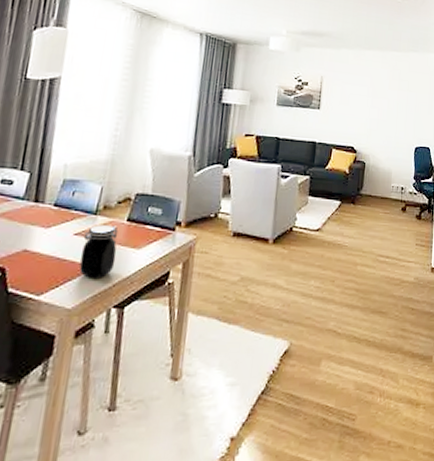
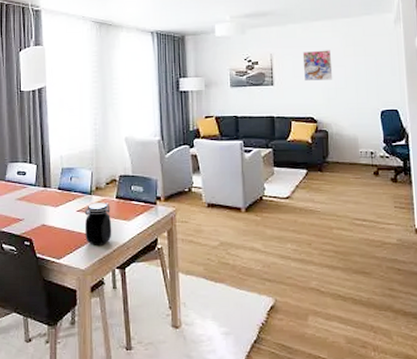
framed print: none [350,79,378,111] -> present [302,50,333,80]

